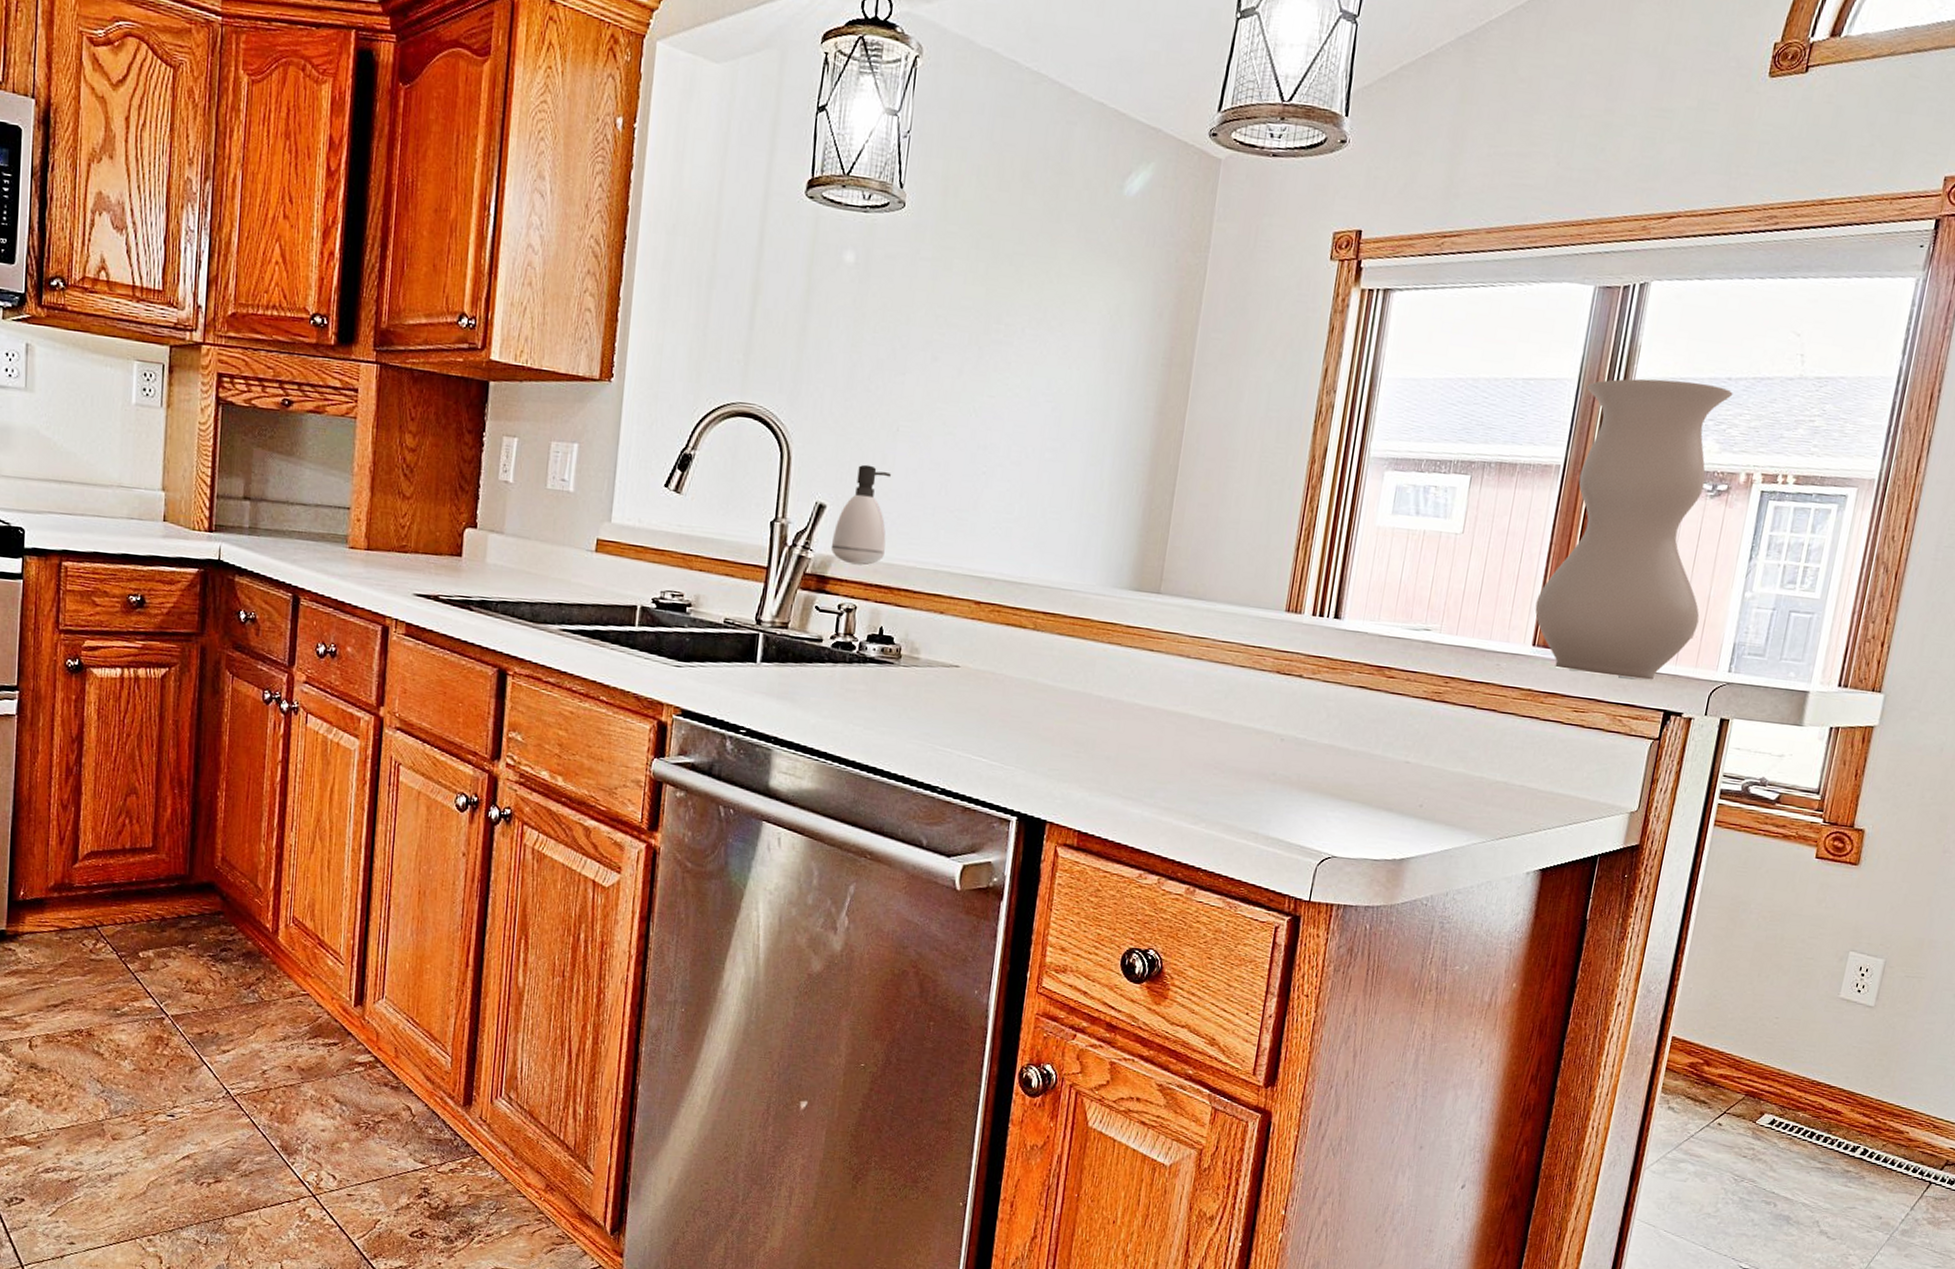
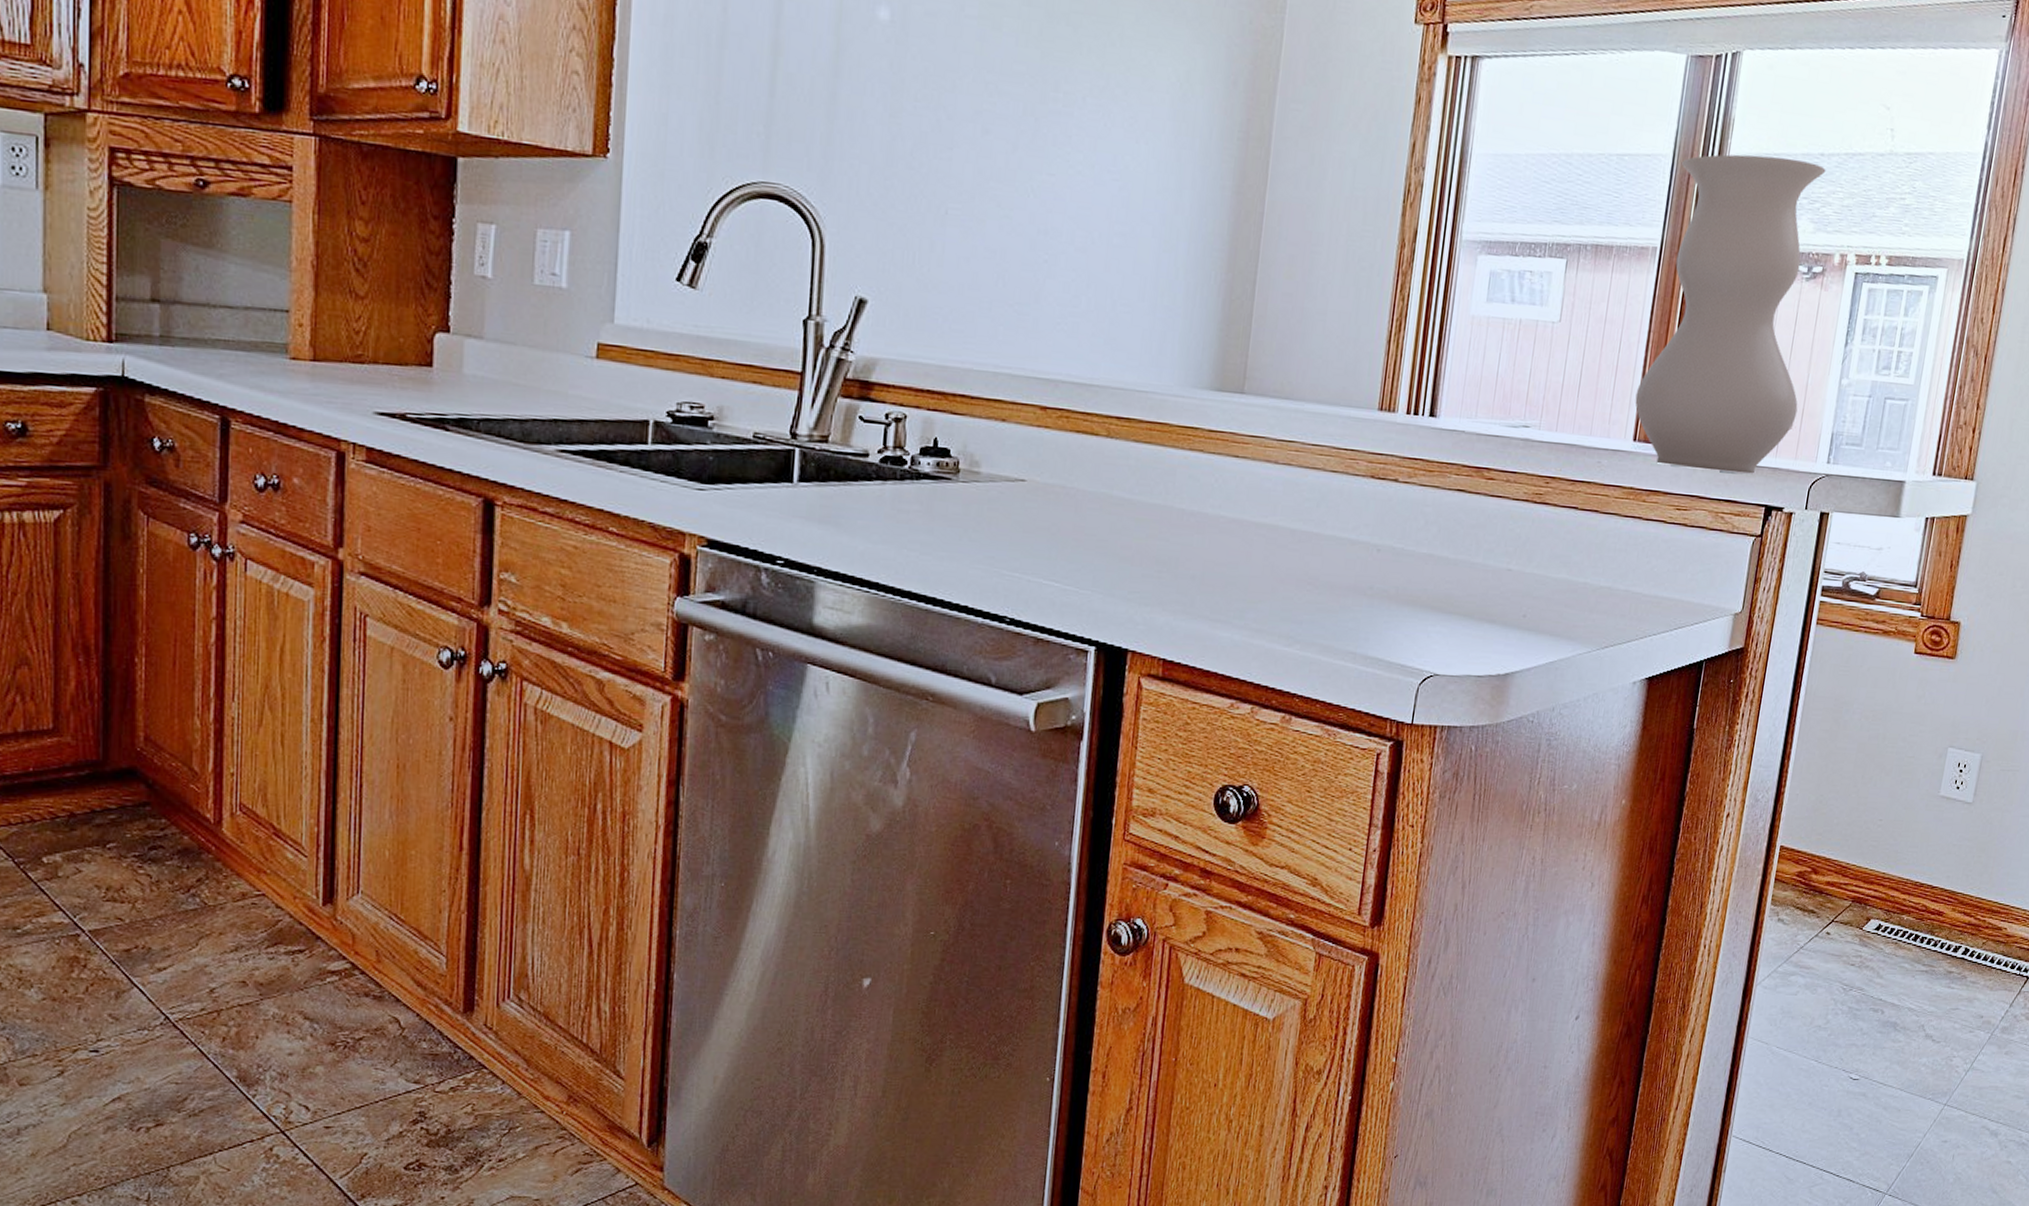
soap dispenser: present [830,464,891,566] -> none [874,252,940,369]

